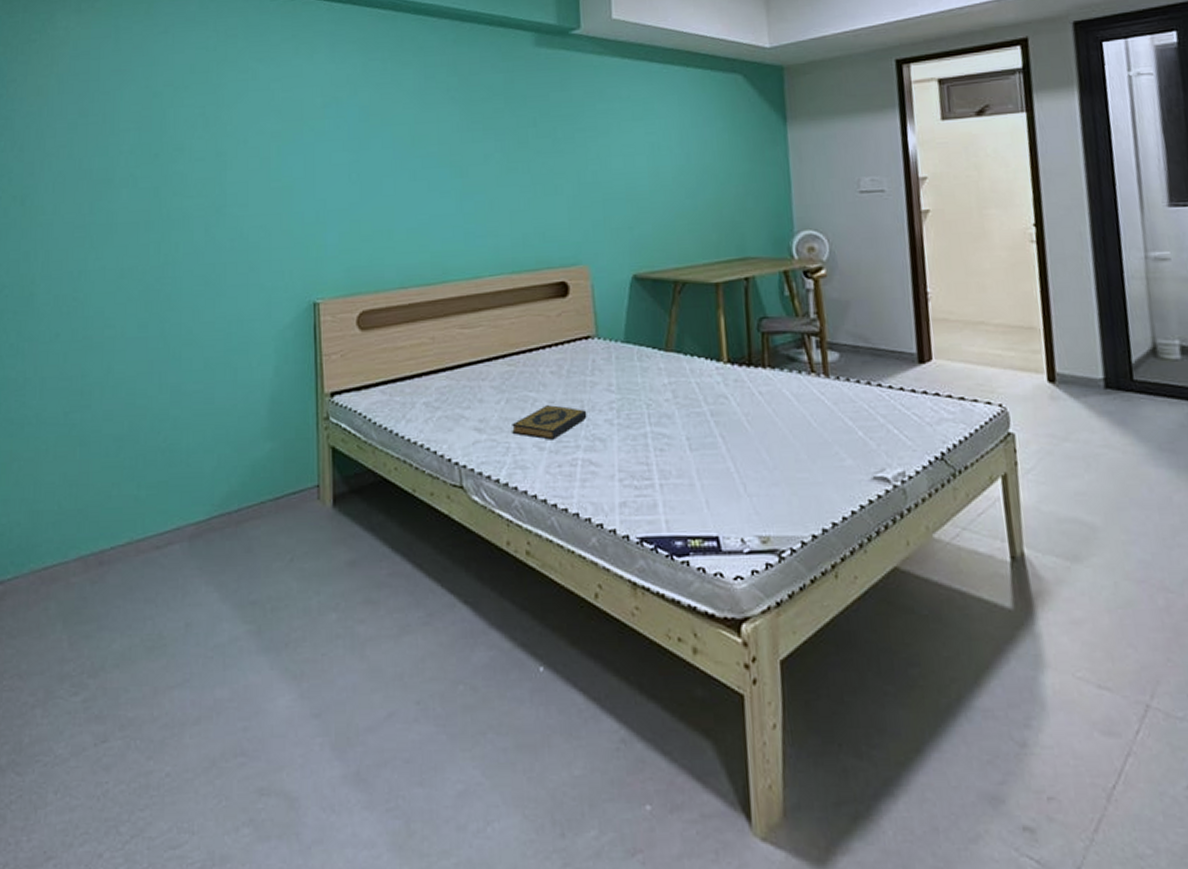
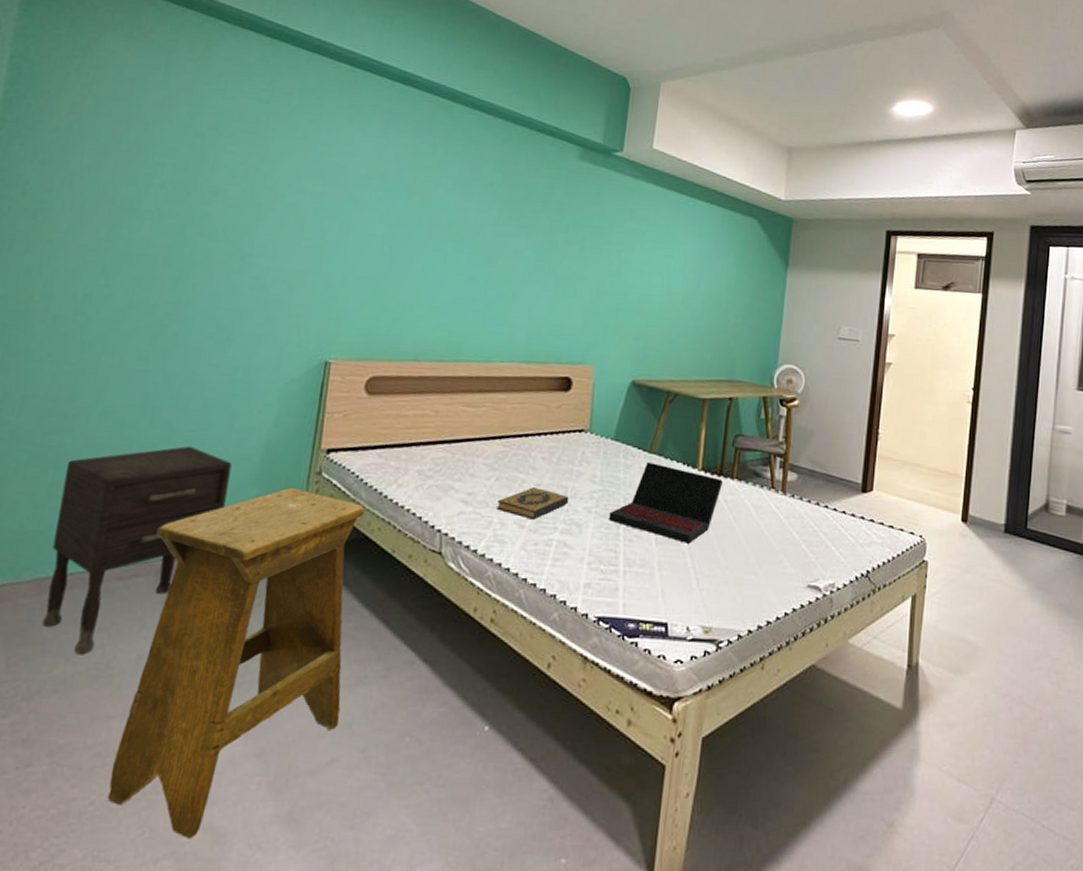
nightstand: none [90,407,242,628] -> present [41,446,232,655]
stool: none [180,436,389,806] -> present [107,487,365,839]
laptop: none [633,361,754,446] -> present [609,461,723,544]

